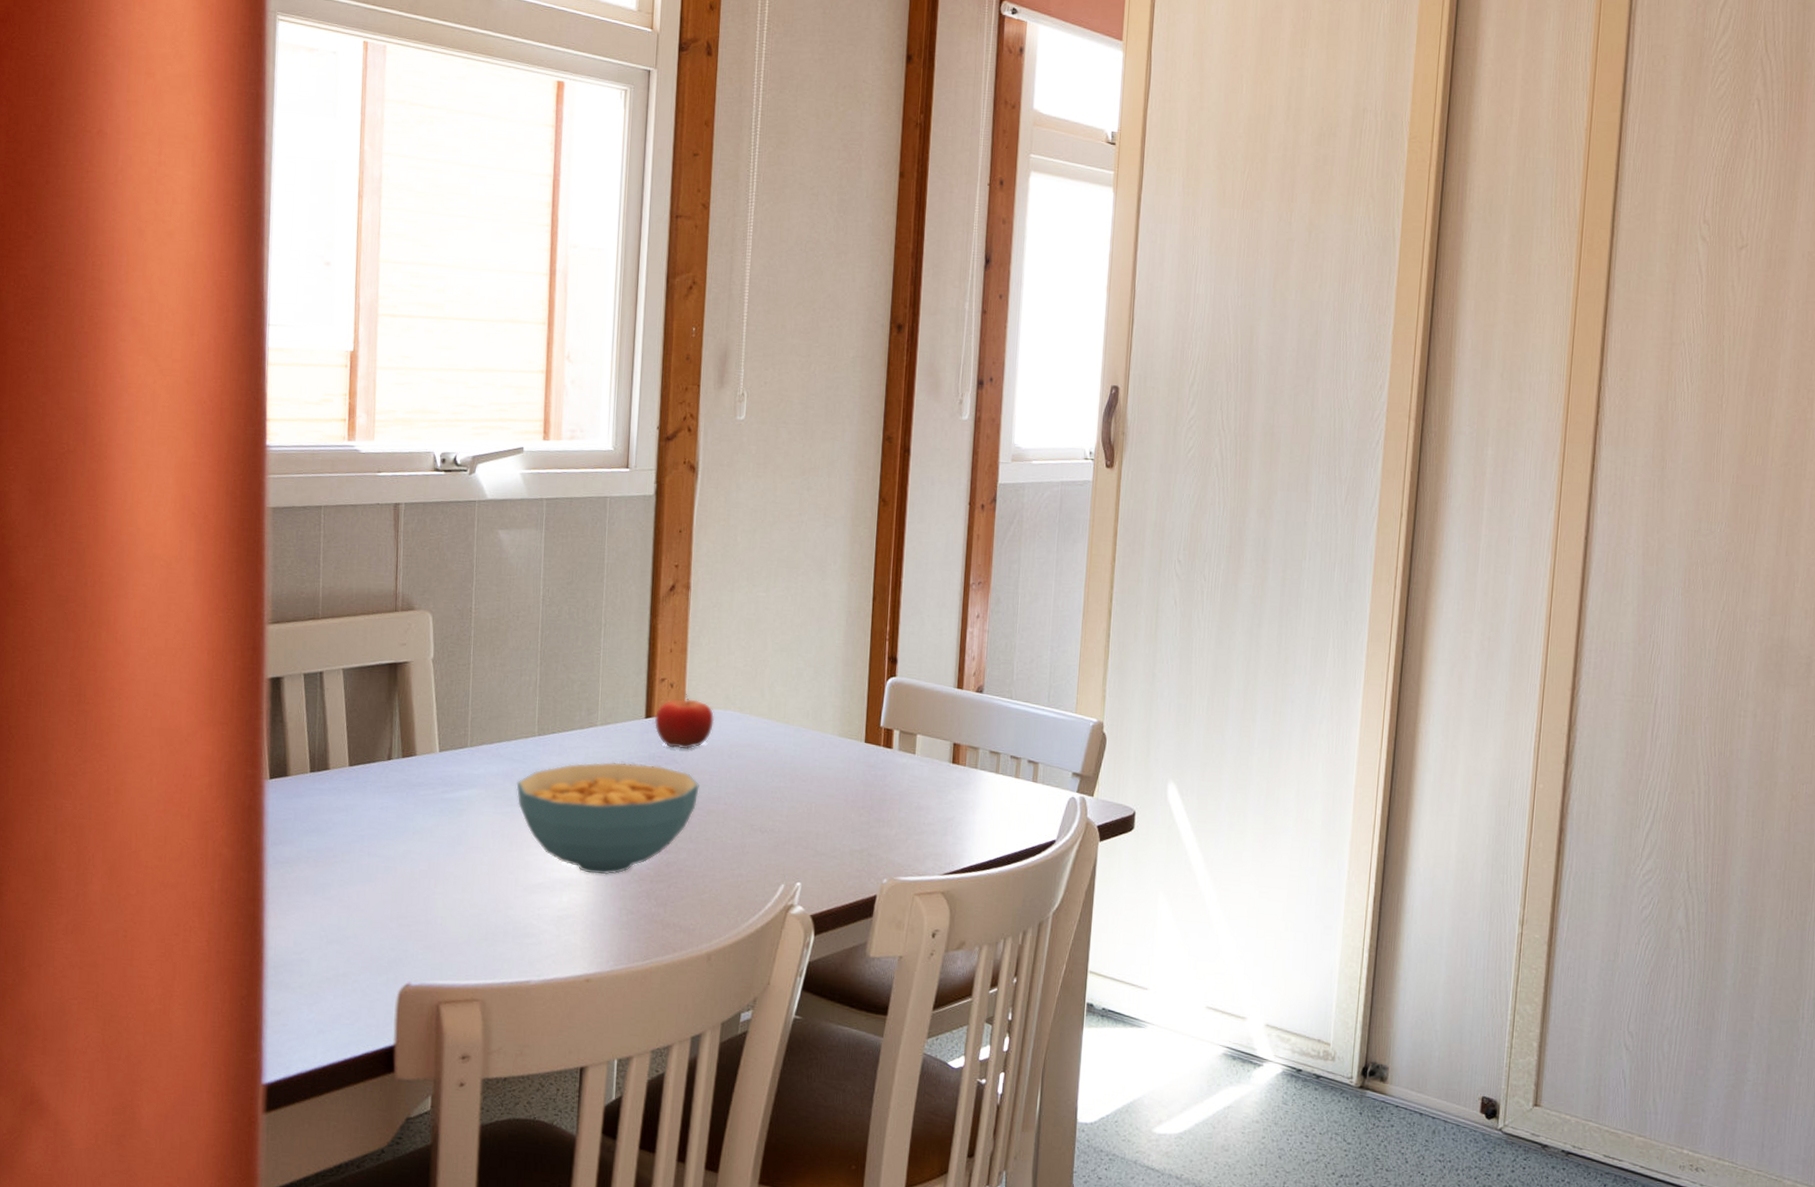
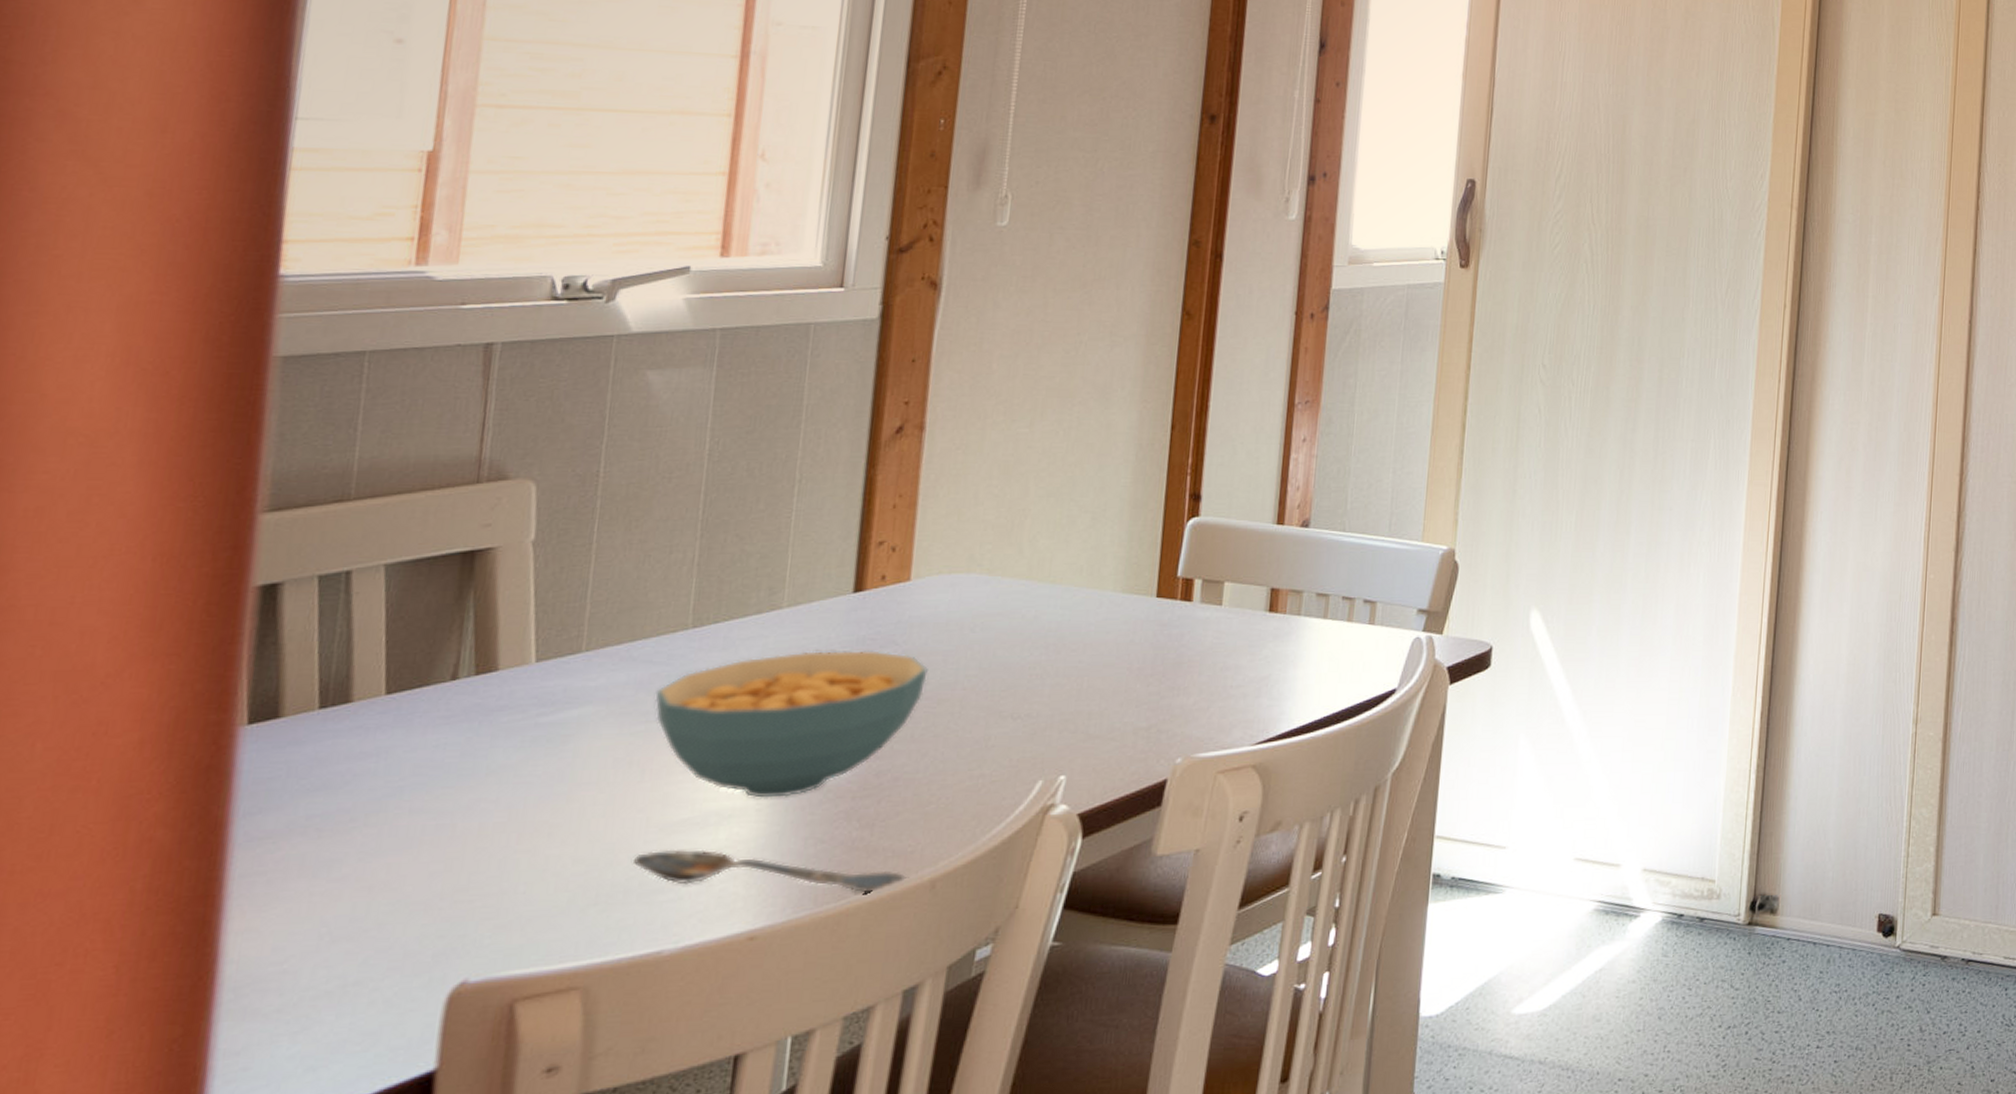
spoon: none [508,904,690,957] -> present [632,849,906,894]
fruit: present [654,693,715,750] -> none [866,557,953,627]

